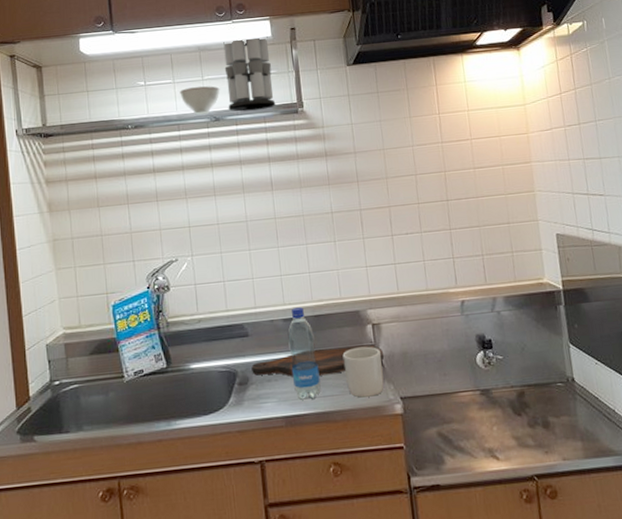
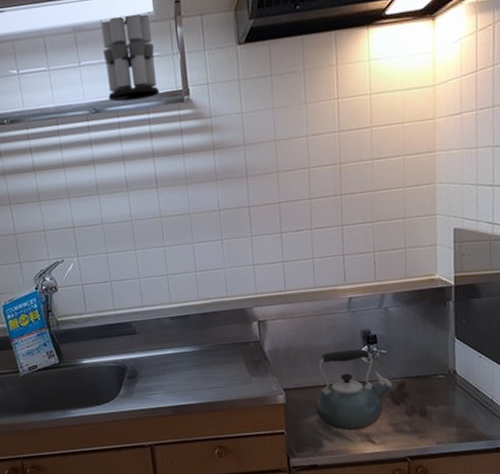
bowl: present [179,86,220,115] -> none [55,72,99,107]
cutting board: present [251,344,385,377] -> none [140,340,270,371]
bottle: present [287,307,321,400] -> none [174,305,207,392]
mug: present [342,346,384,398] -> none [228,342,268,389]
kettle: none [434,354,513,445] -> present [315,349,394,431]

